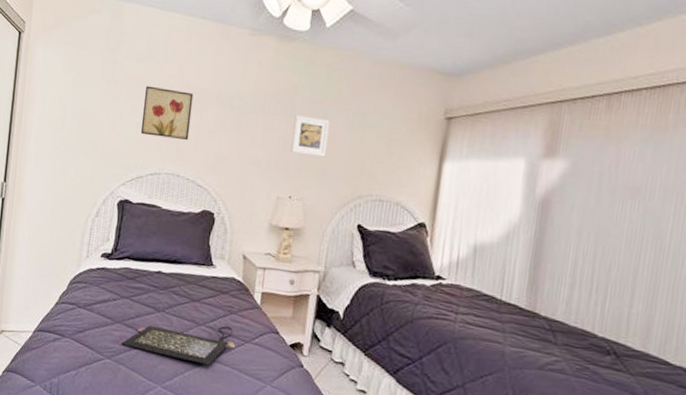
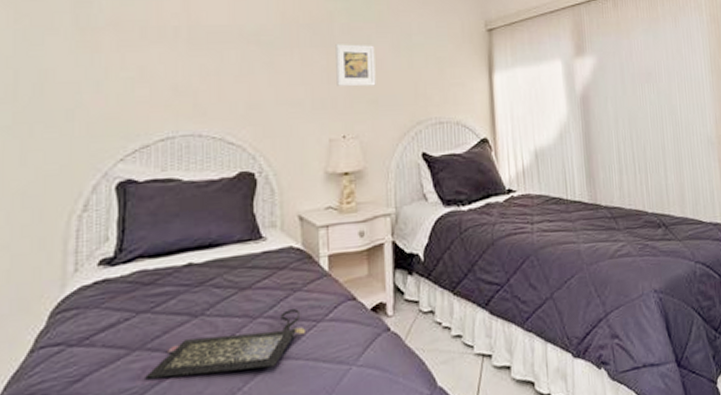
wall art: present [140,85,194,140] -> none [138,29,208,92]

